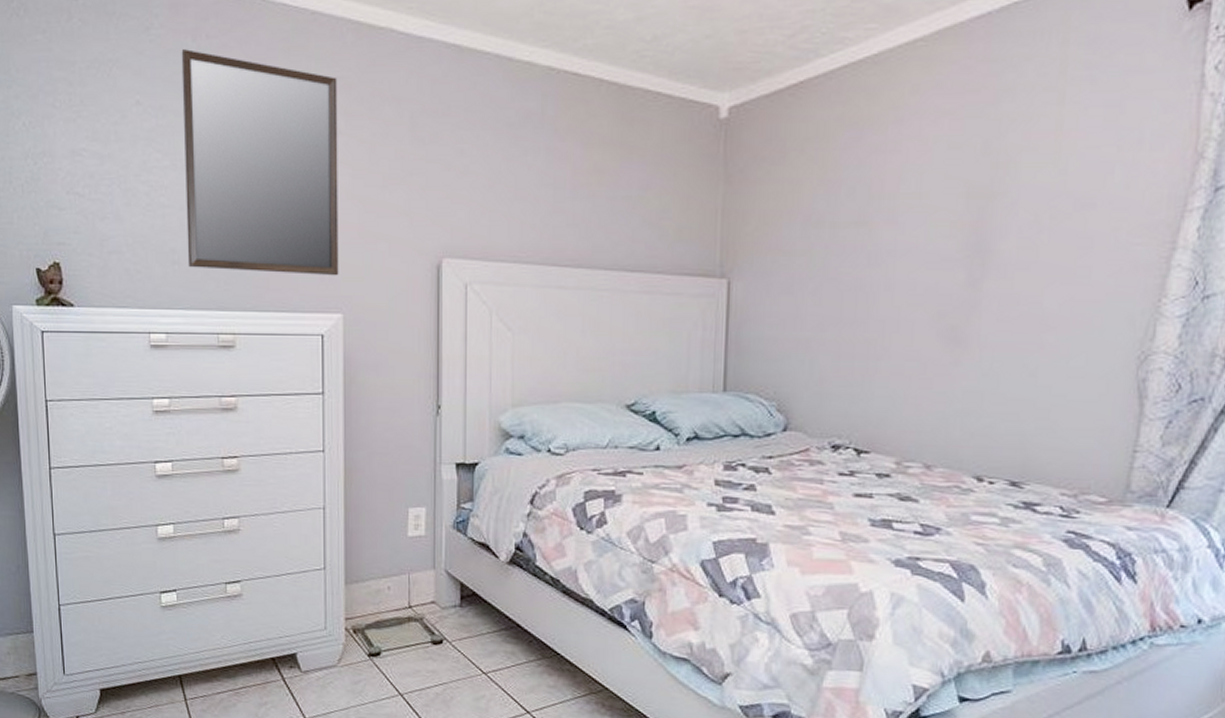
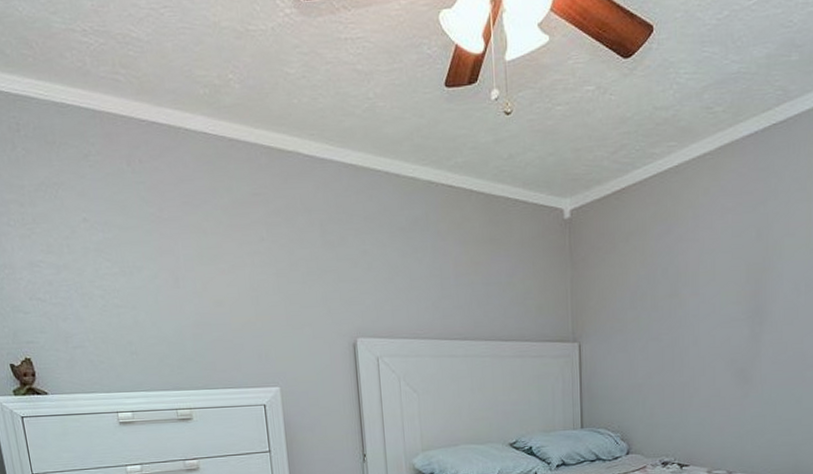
home mirror: present [181,49,339,276] -> none [118,173,273,357]

